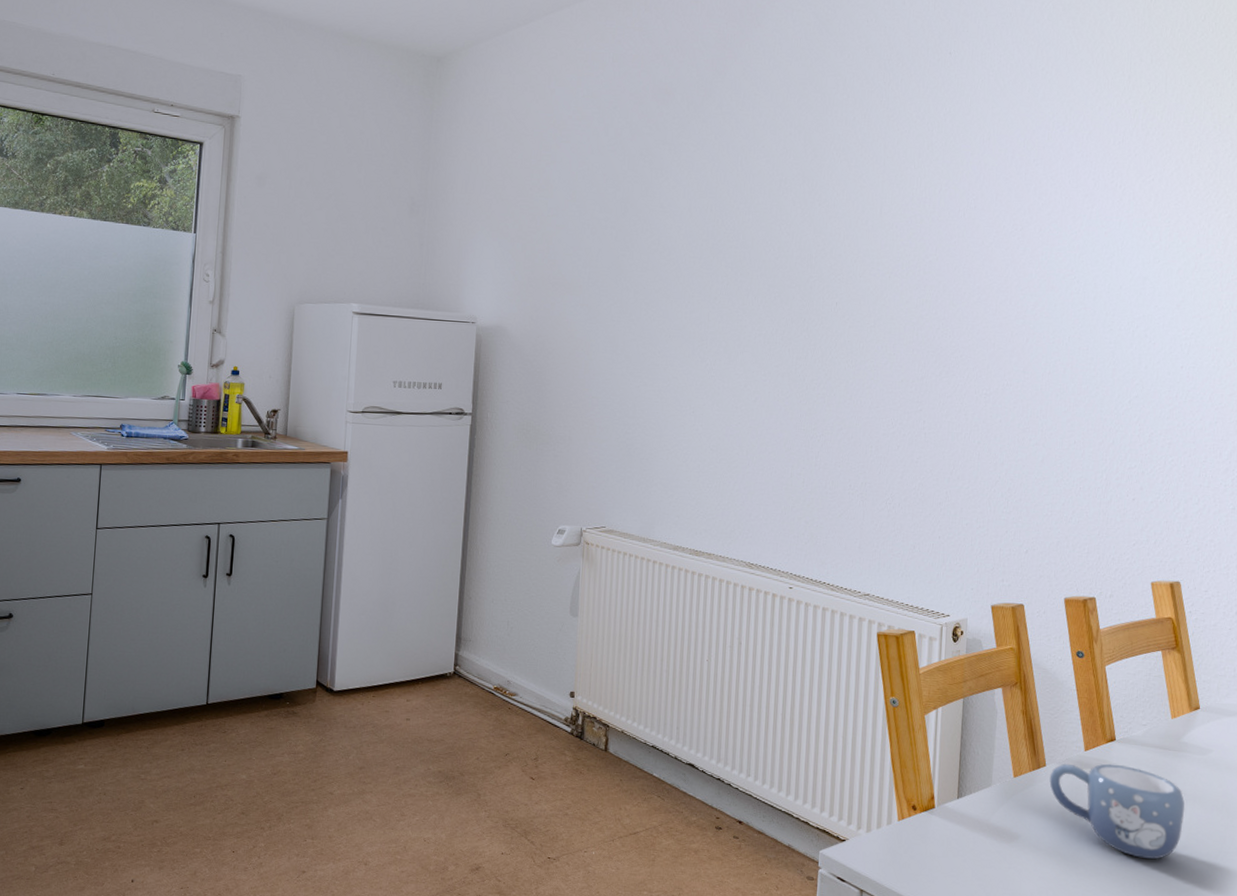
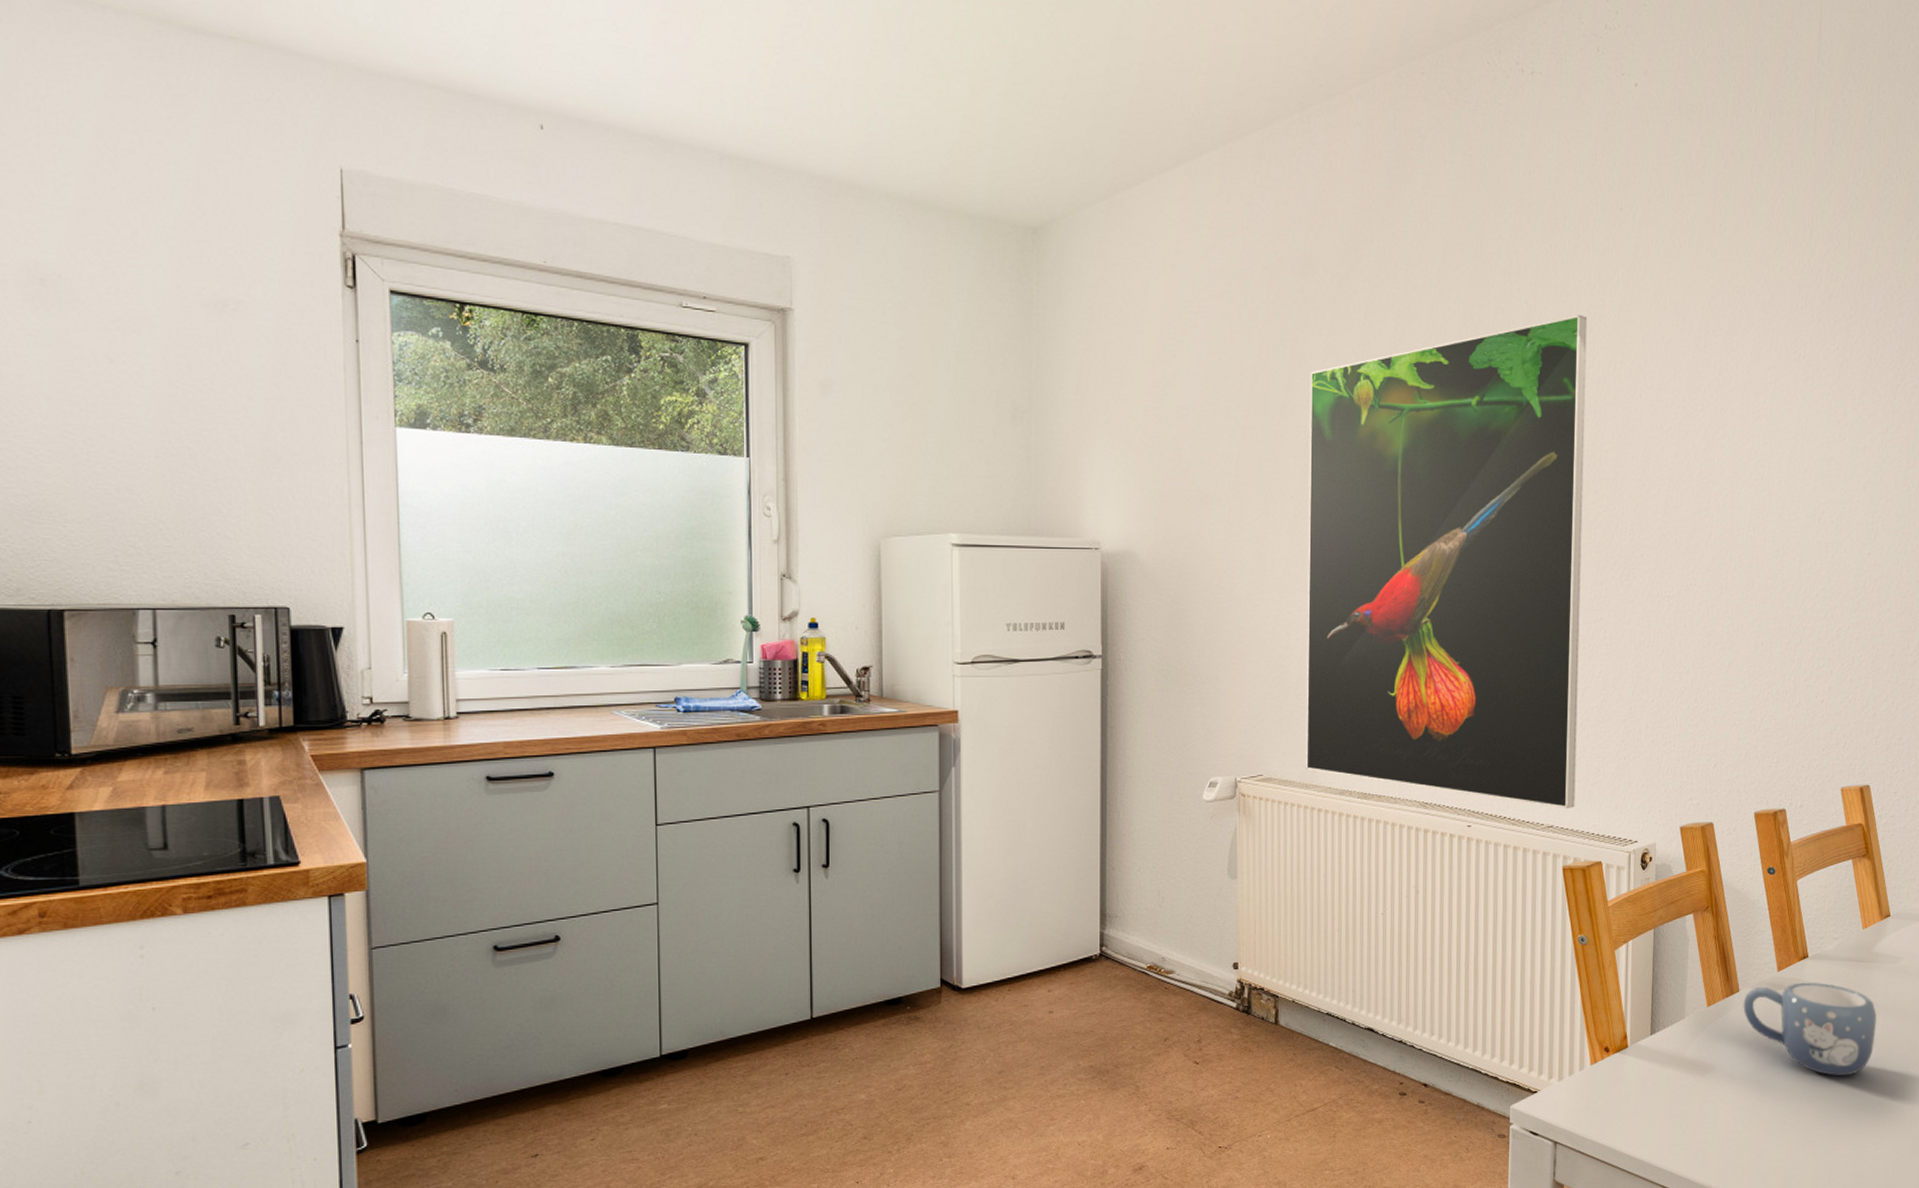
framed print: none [644,142,916,580] -> present [1305,314,1588,809]

